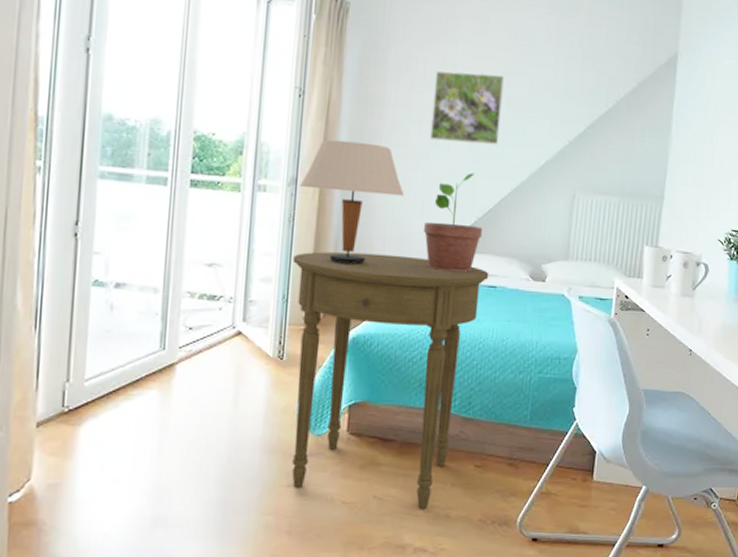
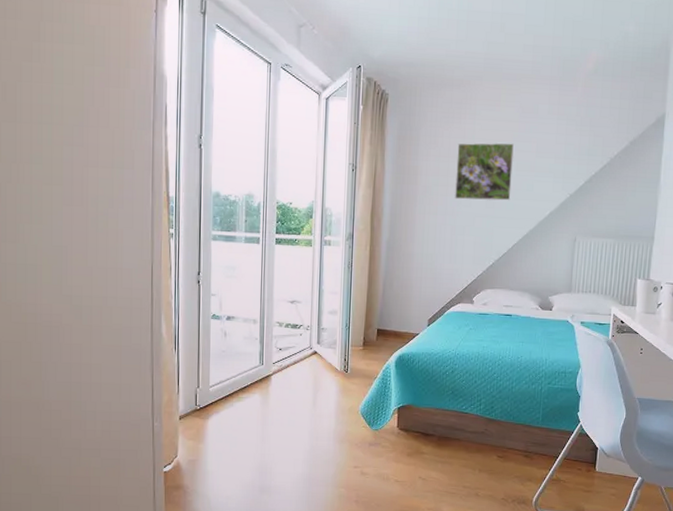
side table: present [291,251,489,509] -> none [352,290,506,488]
table lamp: present [299,139,405,264] -> none [355,203,436,299]
potted plant: present [423,173,483,272] -> none [451,224,499,304]

